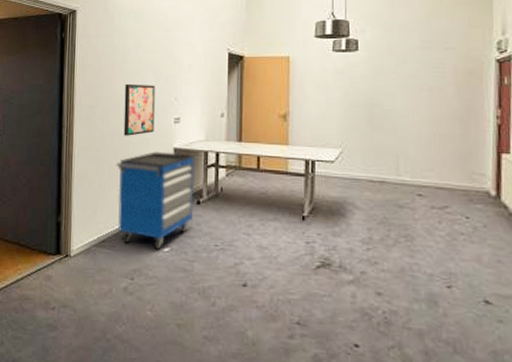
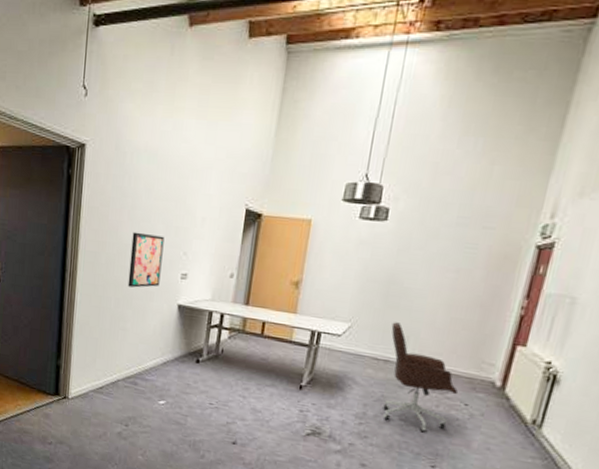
storage cabinet: present [116,151,194,250] -> none [116,306,199,402]
office chair: none [380,143,457,250] -> present [383,322,459,432]

